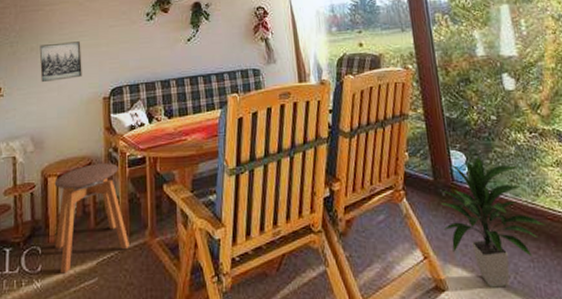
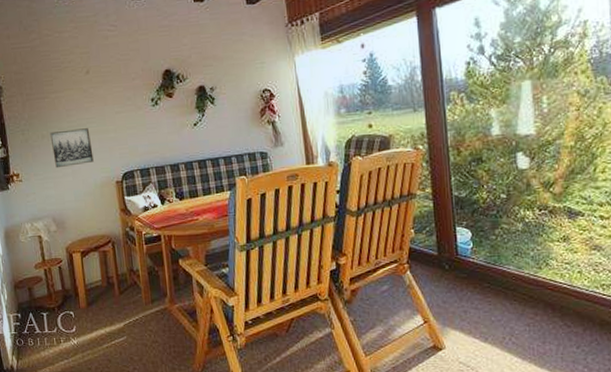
stool: present [54,163,129,274] -> none [79,241,152,333]
indoor plant: present [440,157,546,288] -> none [443,233,546,348]

